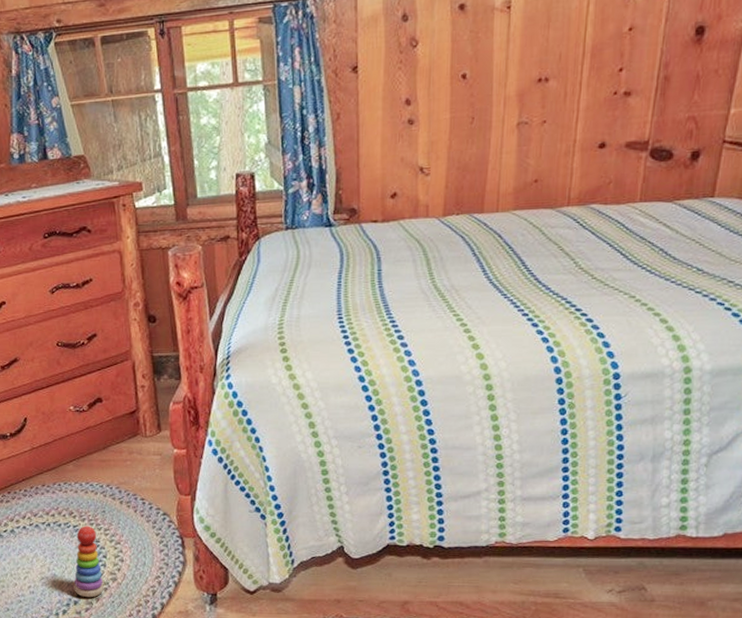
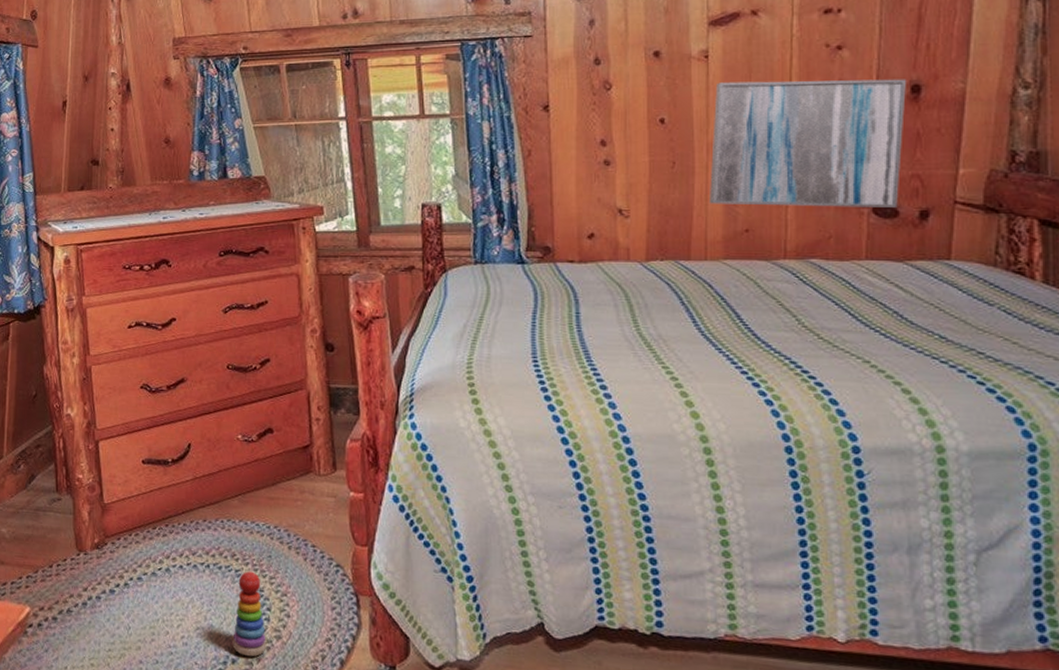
wall art: none [503,21,692,157] -> present [708,79,906,207]

